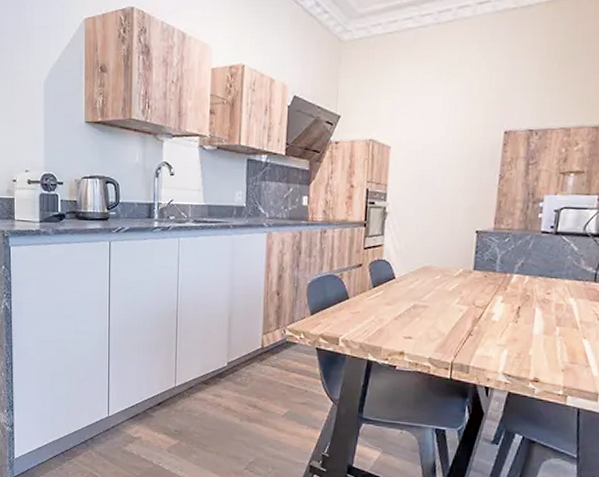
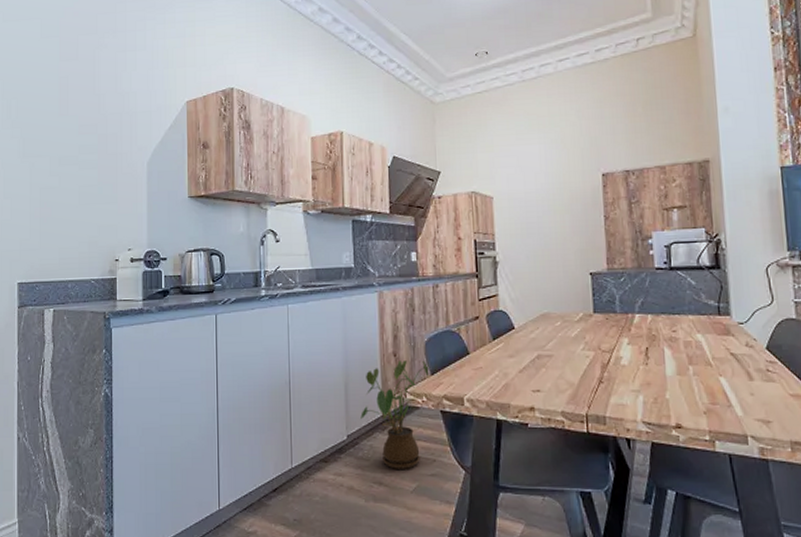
house plant: none [241,299,311,396] -> present [360,360,431,469]

